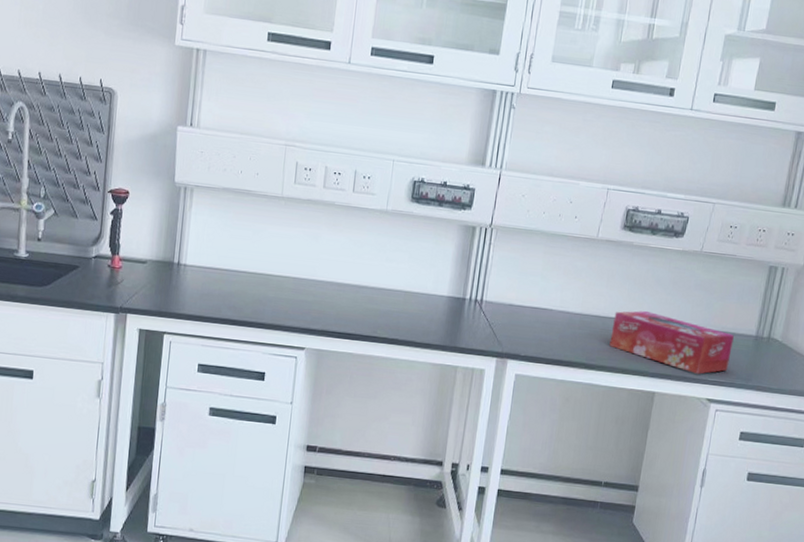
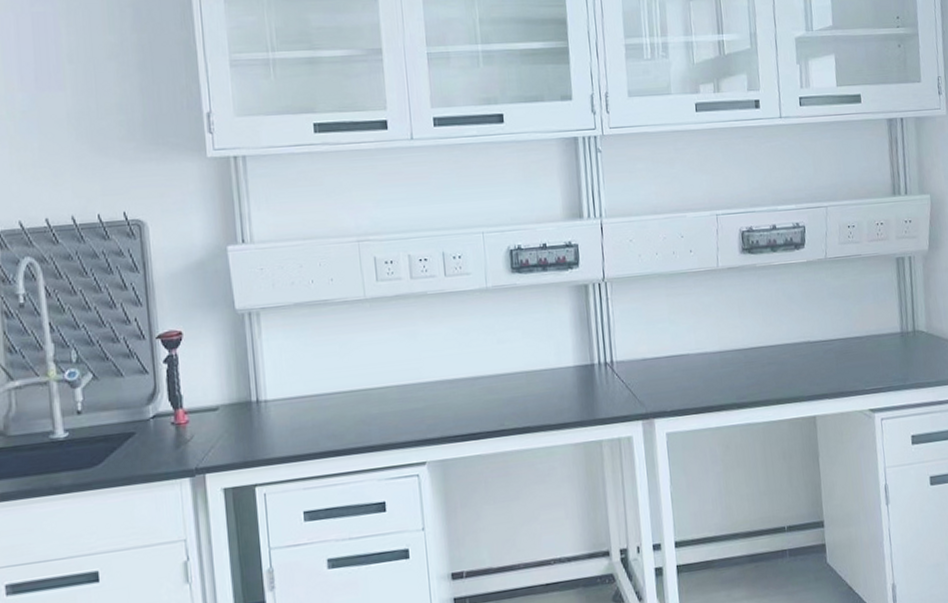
tissue box: present [609,311,734,374] -> none [754,332,883,387]

